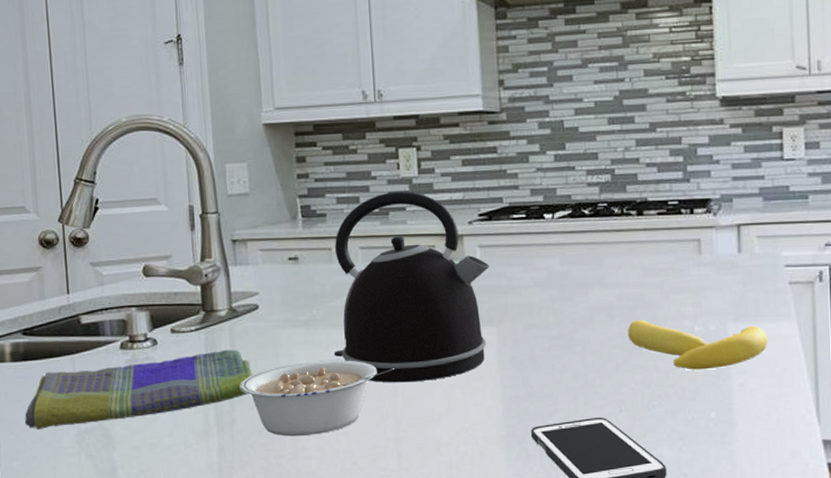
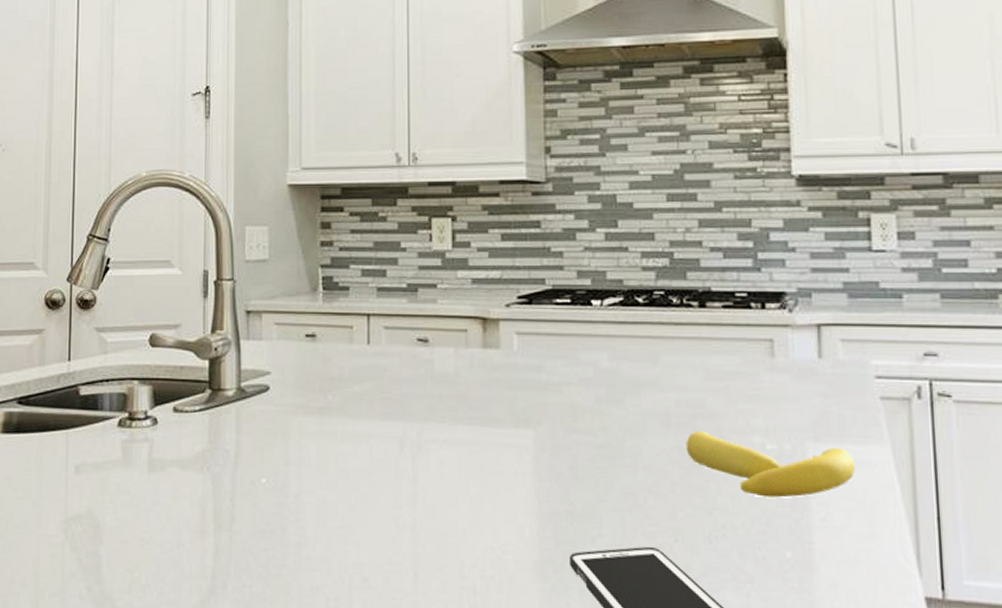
dish towel: present [25,349,252,429] -> none [10,435,257,512]
legume: present [240,360,395,437] -> none [242,455,416,544]
kettle: present [334,191,490,383] -> none [348,265,528,488]

